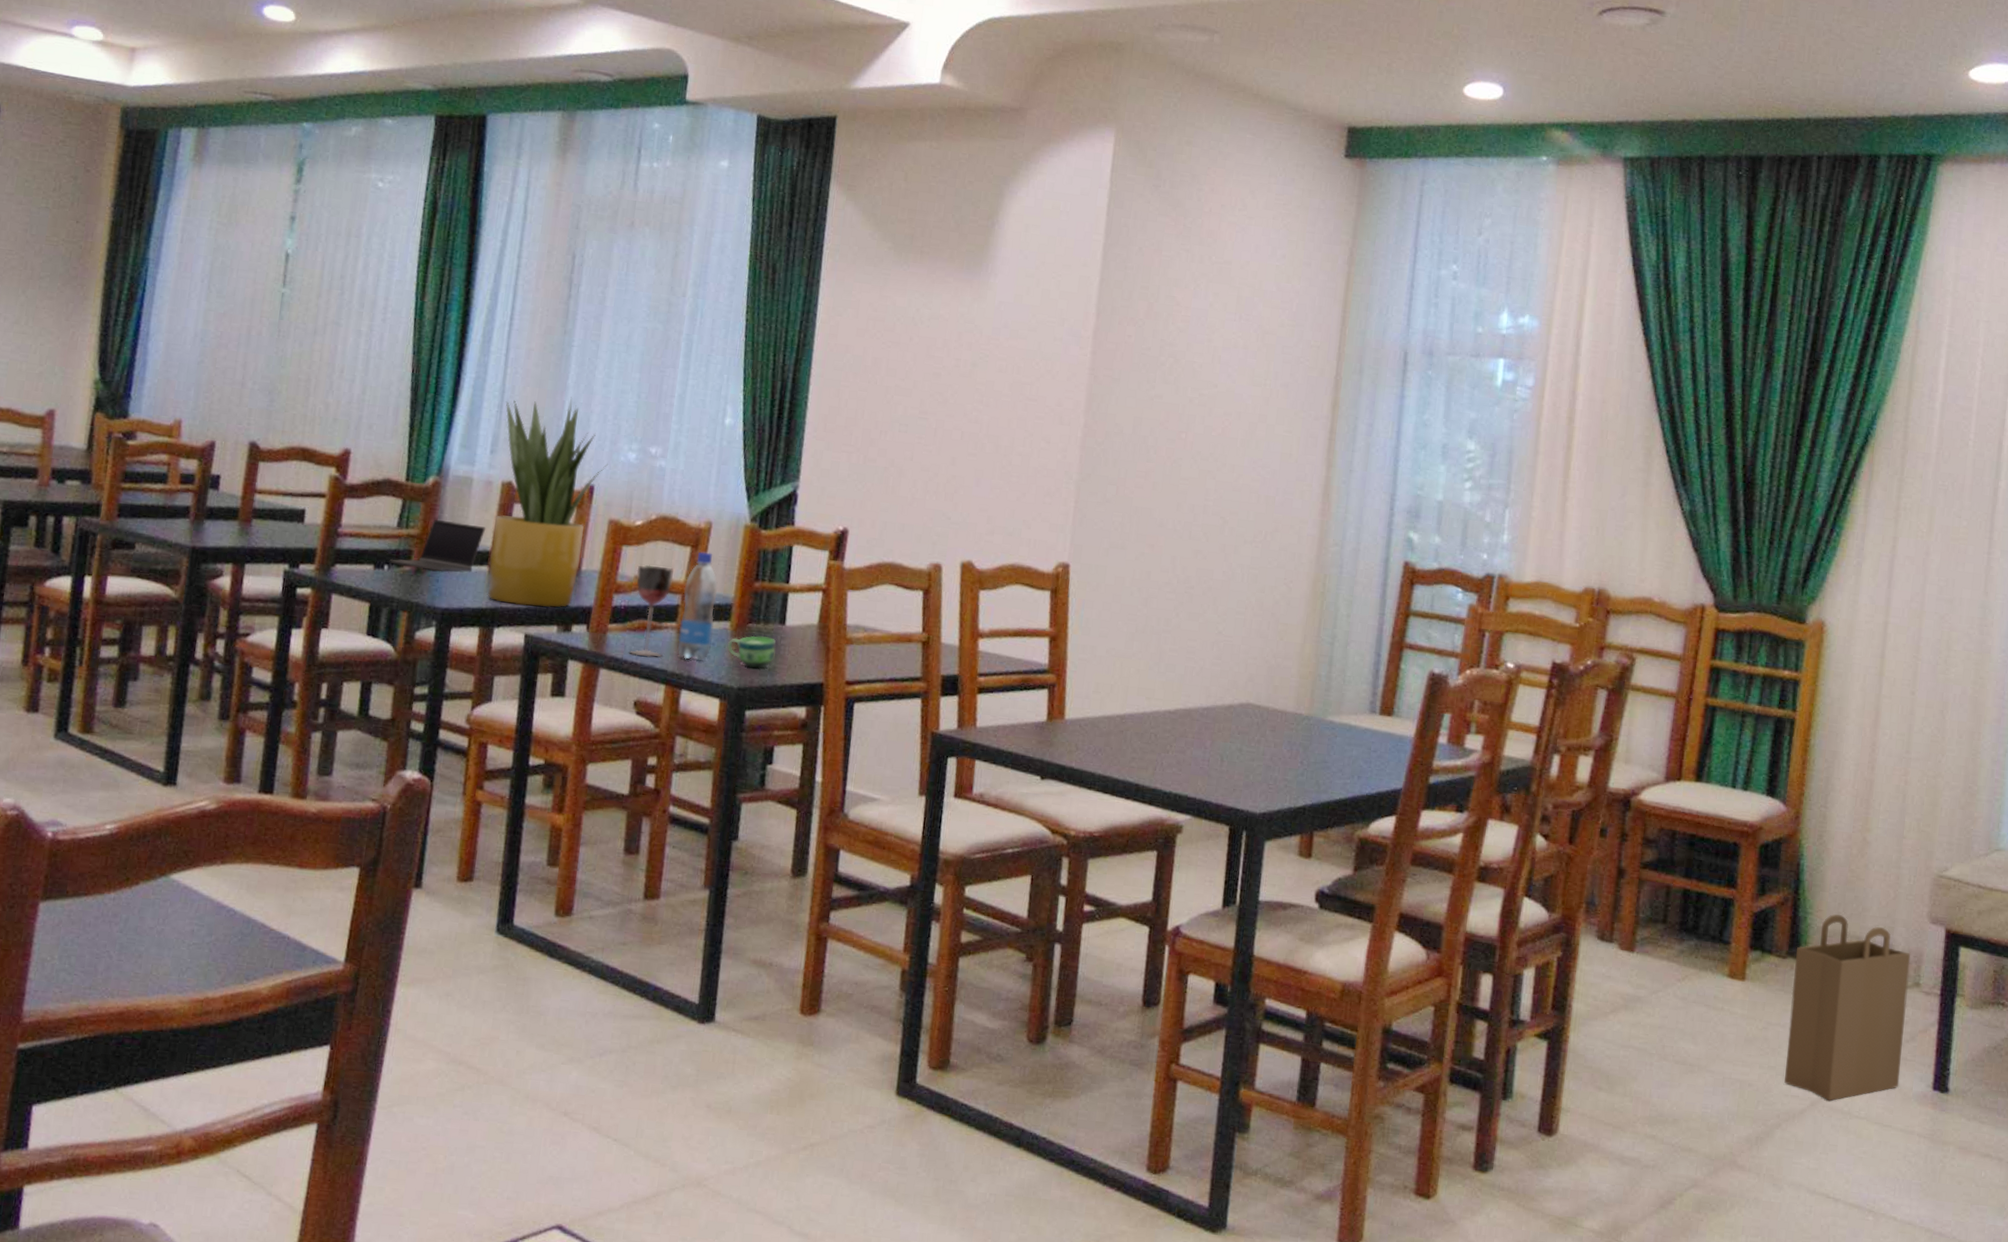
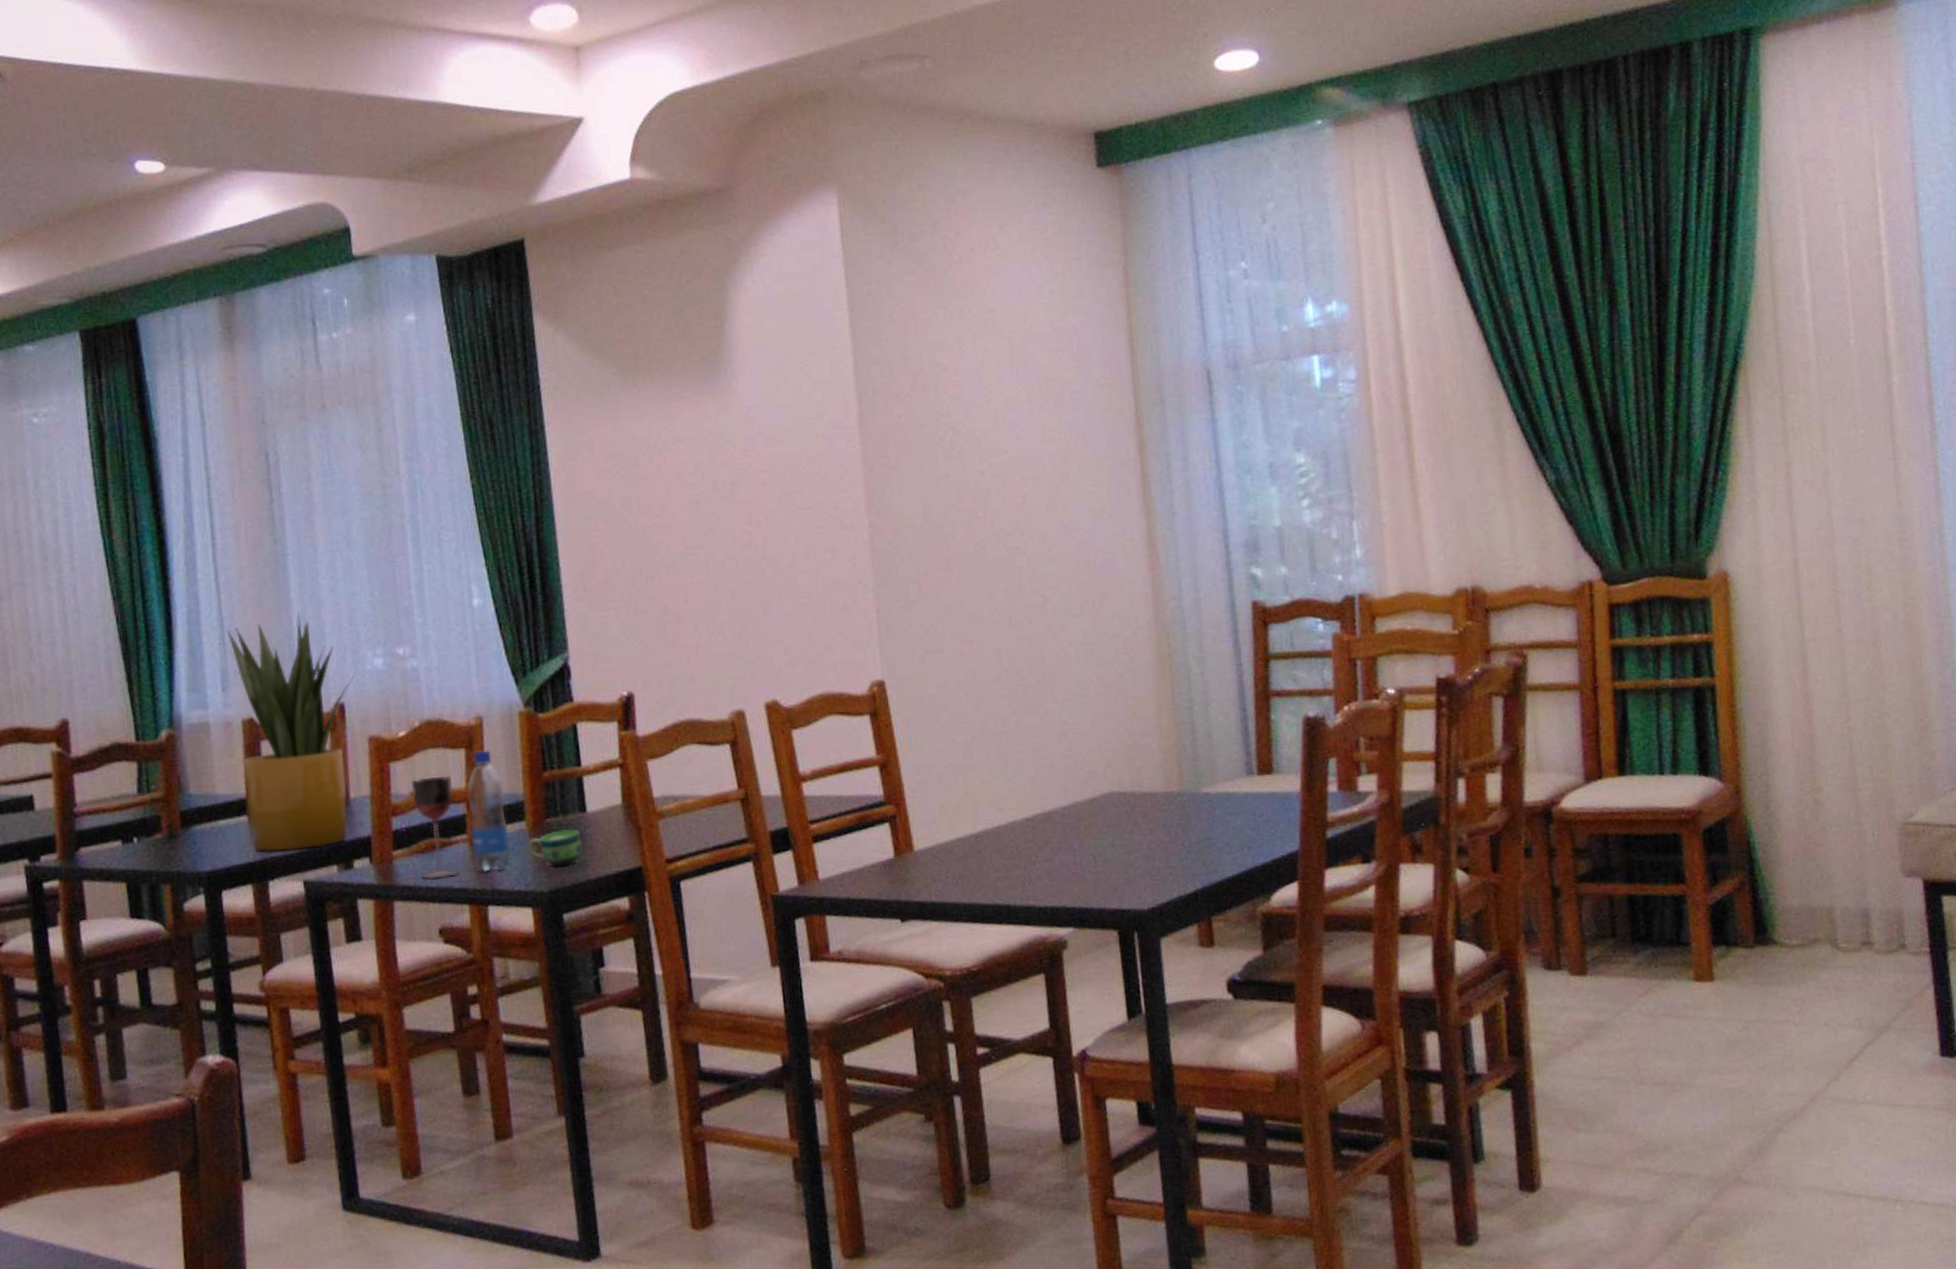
laptop computer: present [389,519,486,573] -> none [137,773,236,836]
shopping bag: present [1784,914,1911,1101] -> none [1764,887,1903,1091]

